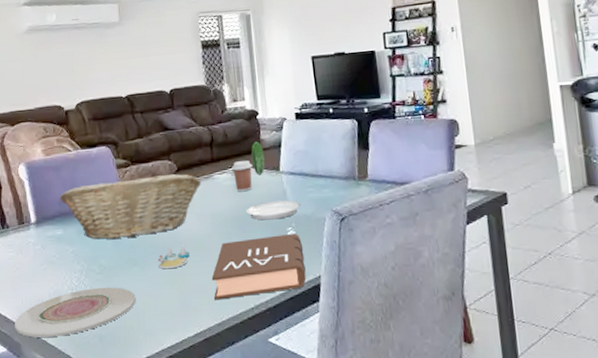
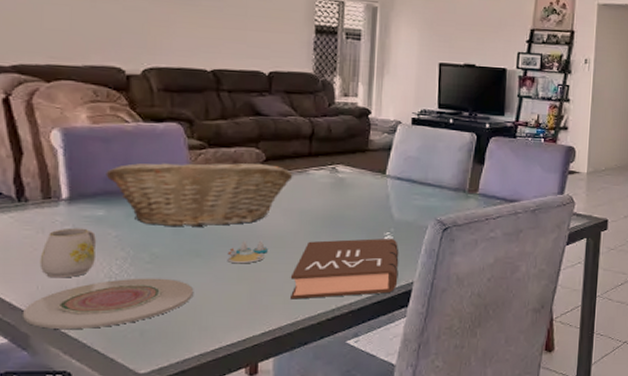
mug: none [21,247,60,293] -> present [39,228,97,278]
coffee cup: present [232,161,253,192] -> none [331,159,356,192]
plate: present [246,141,301,221] -> none [341,140,403,223]

